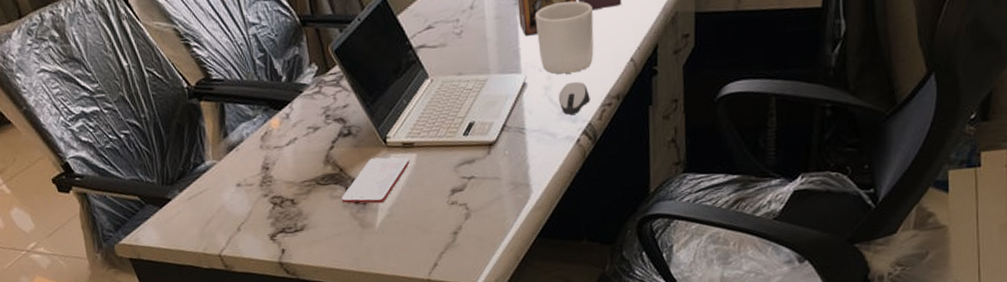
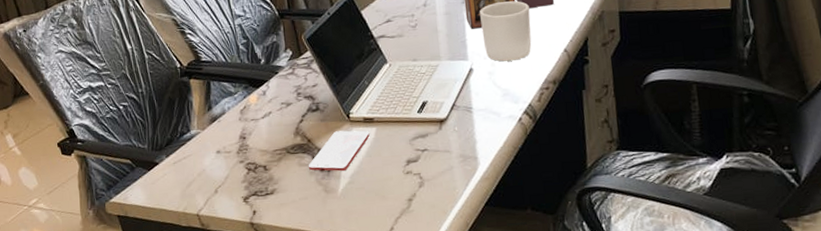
computer mouse: present [559,82,590,115] -> none [502,68,530,97]

